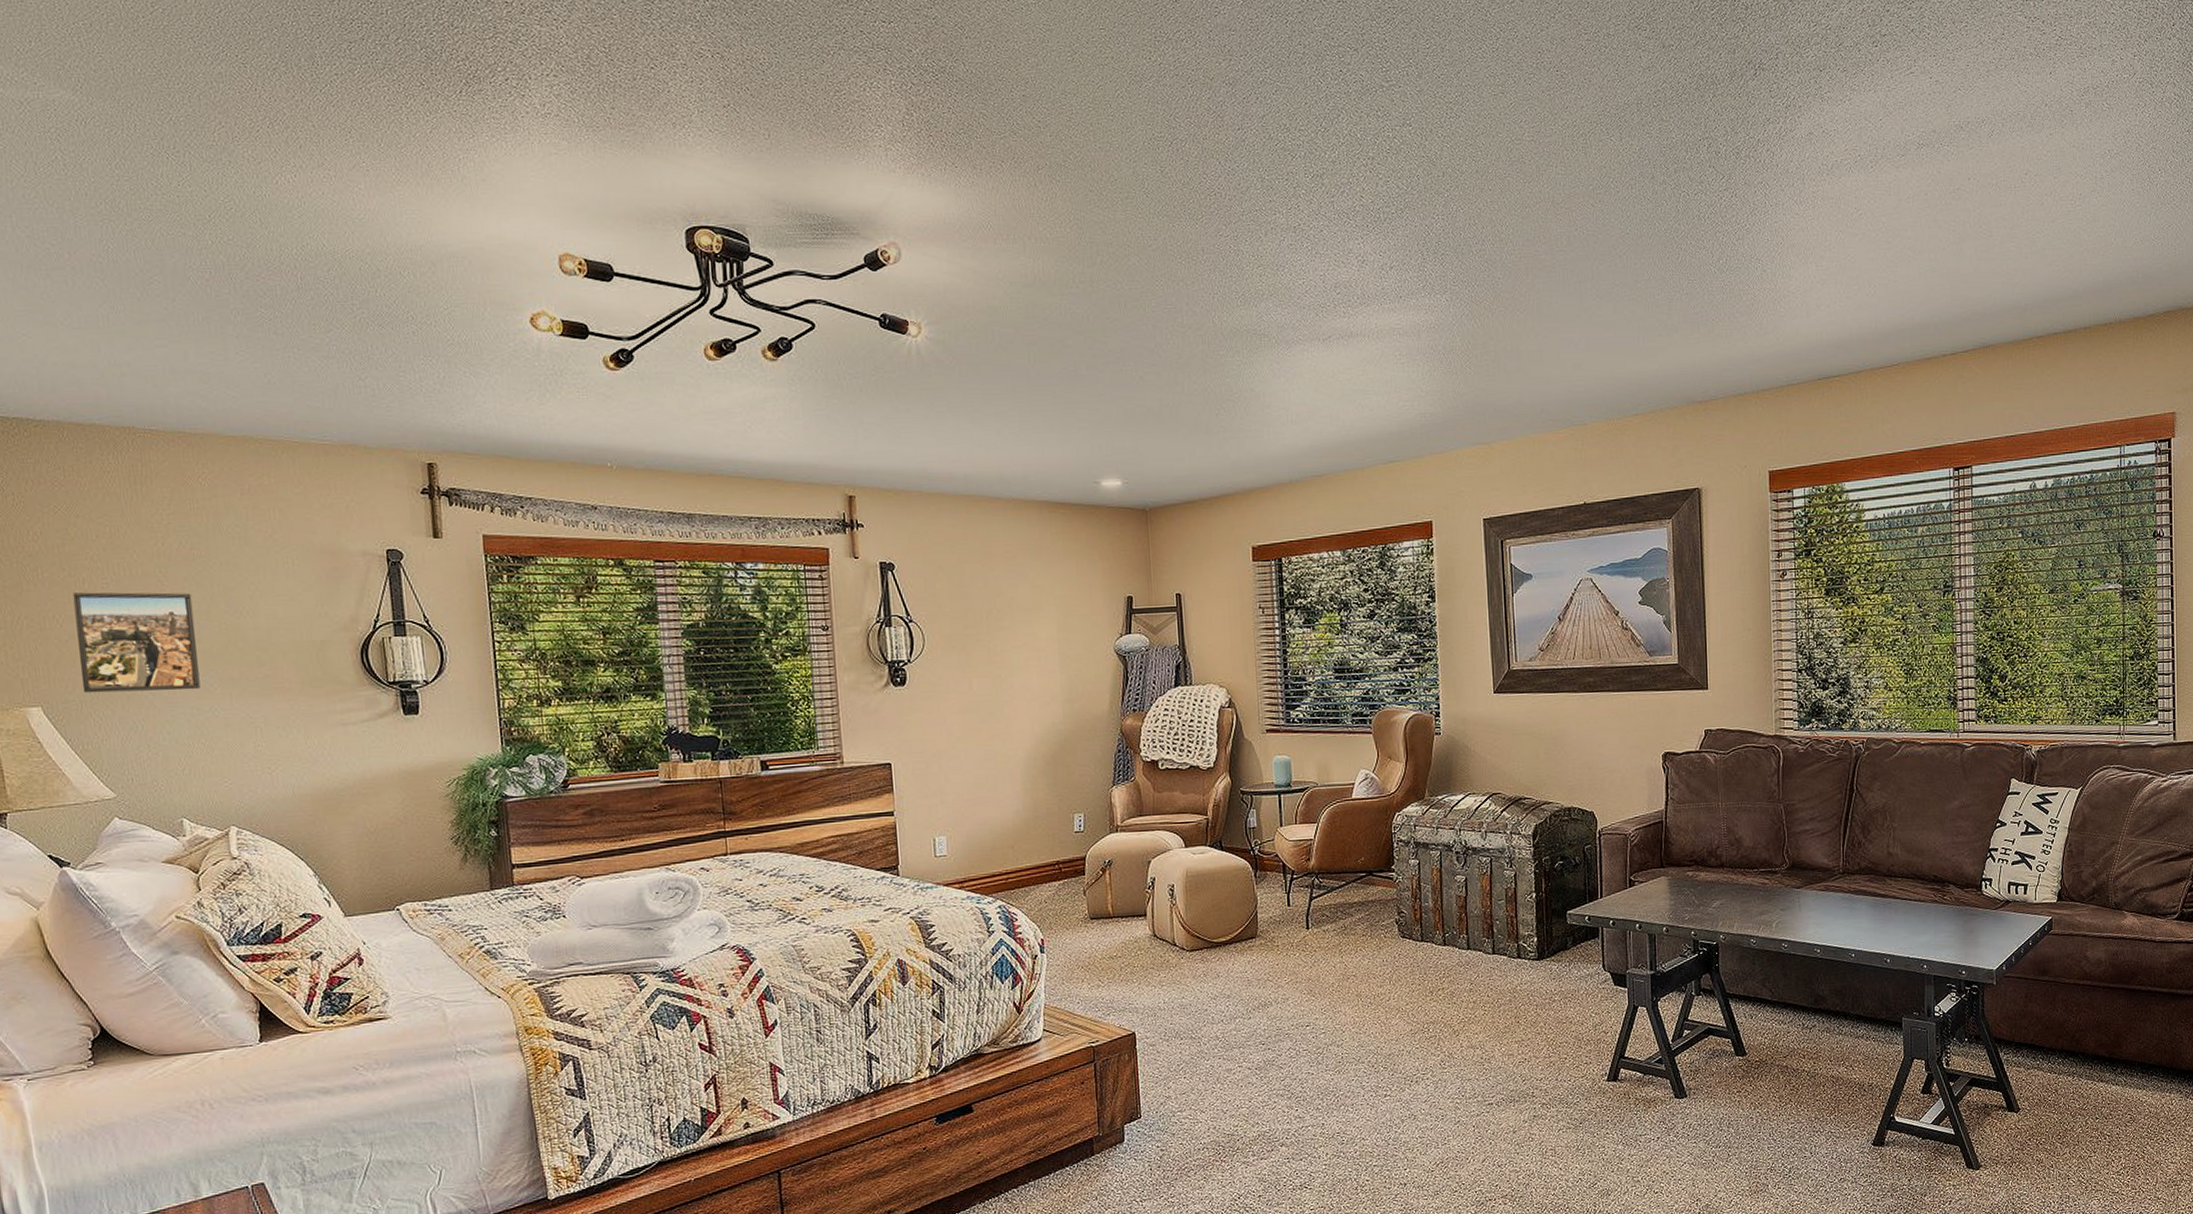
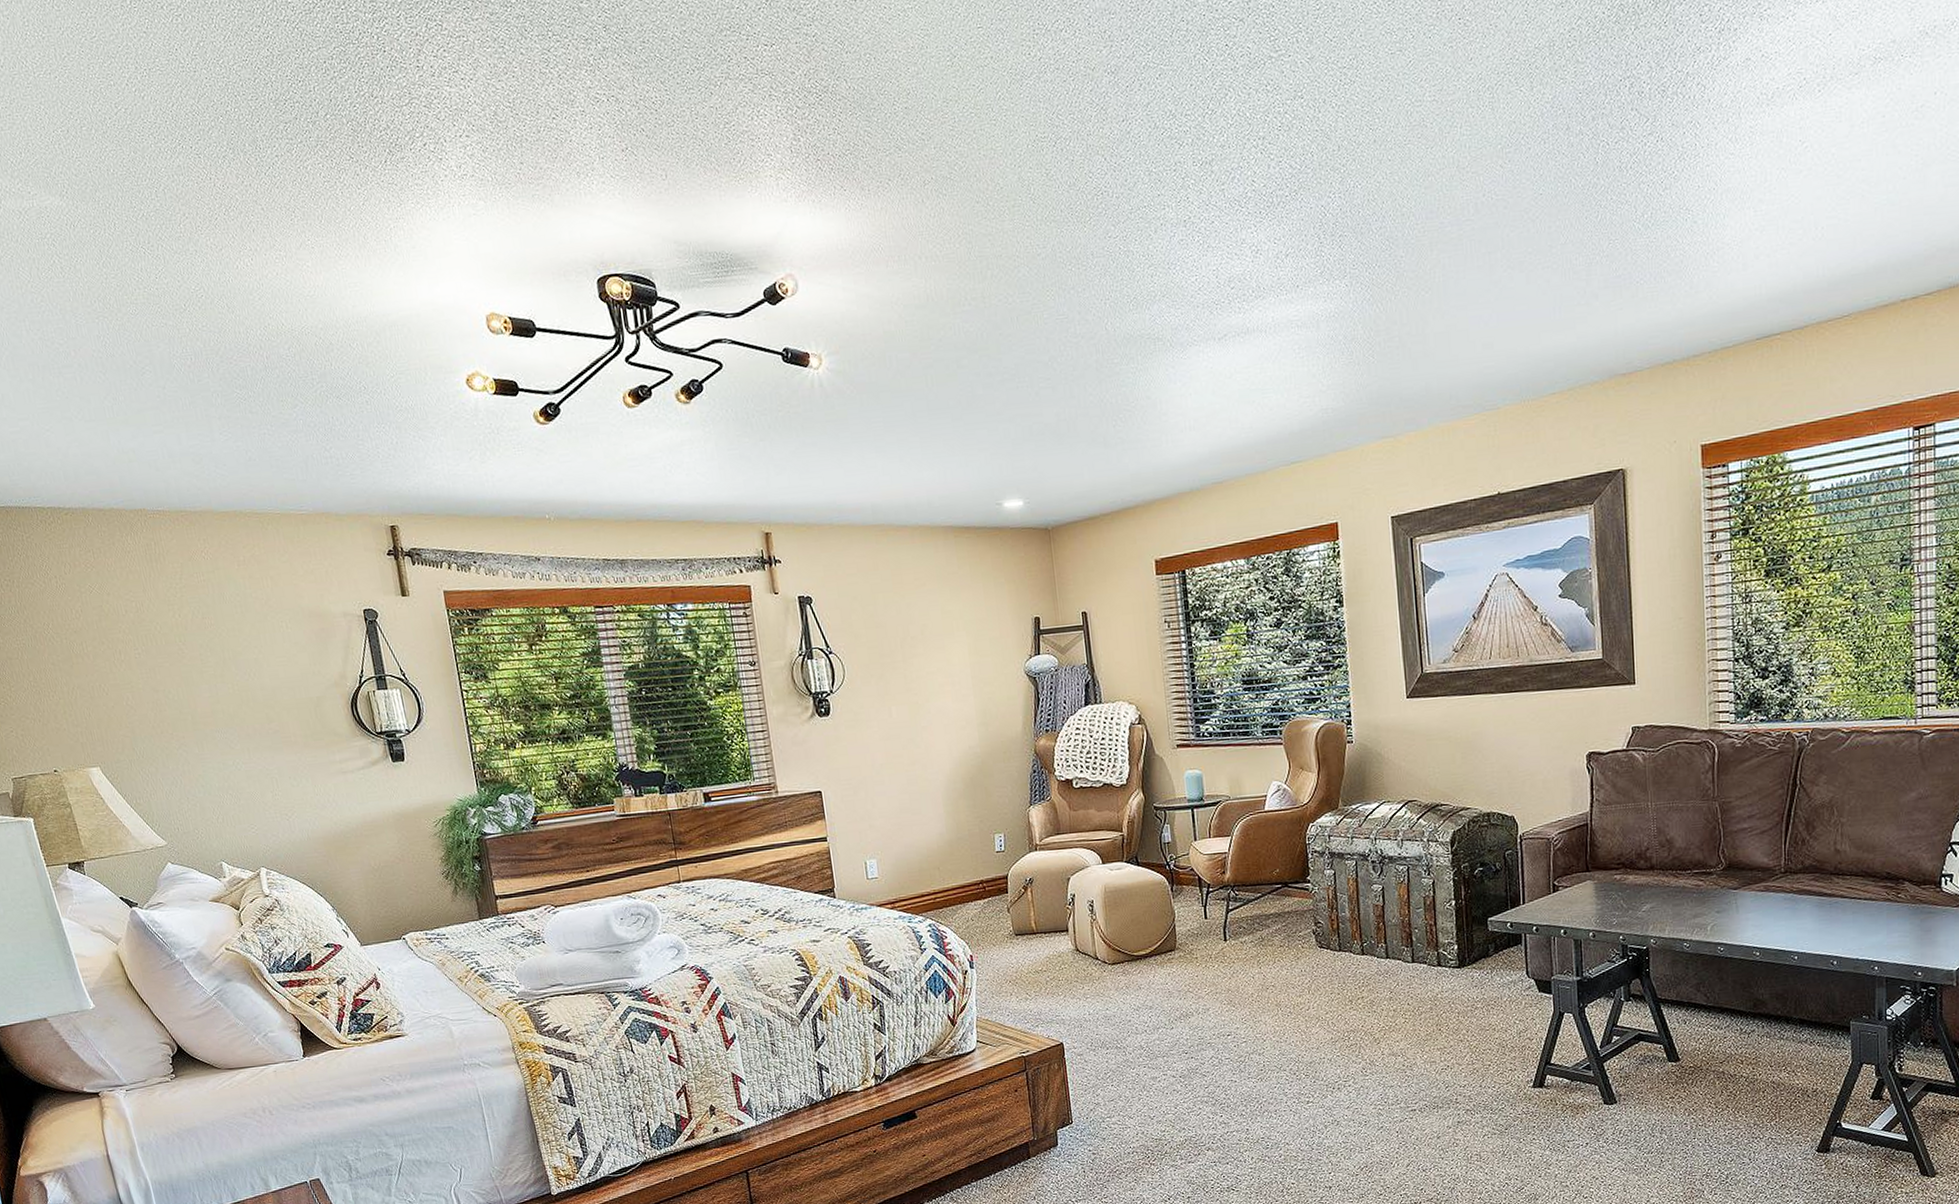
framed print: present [73,592,200,694] -> none [113,658,224,754]

